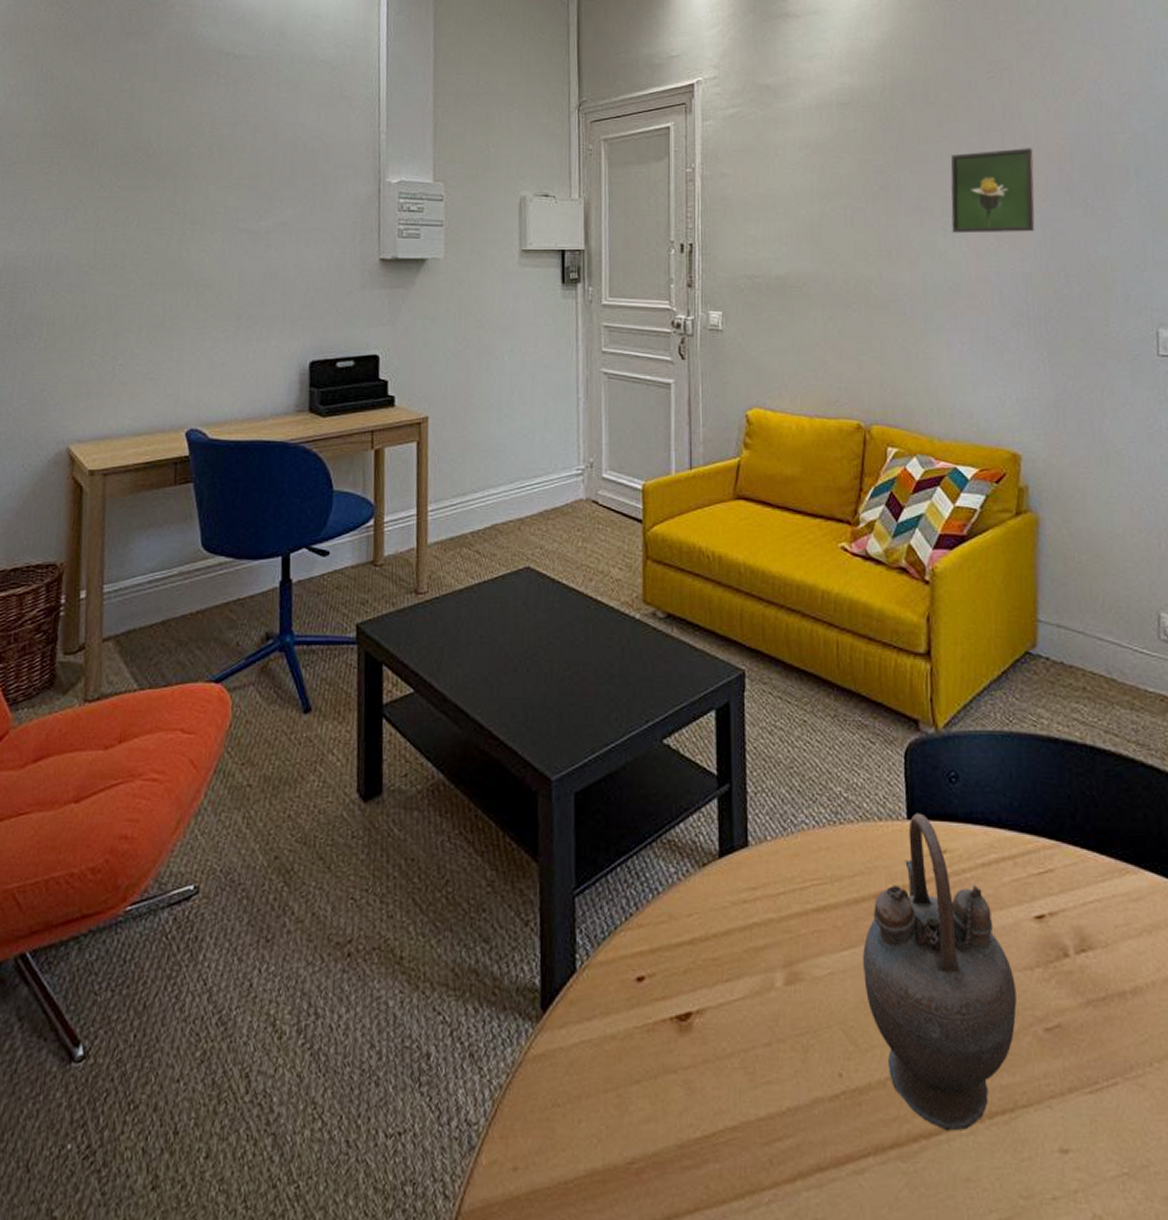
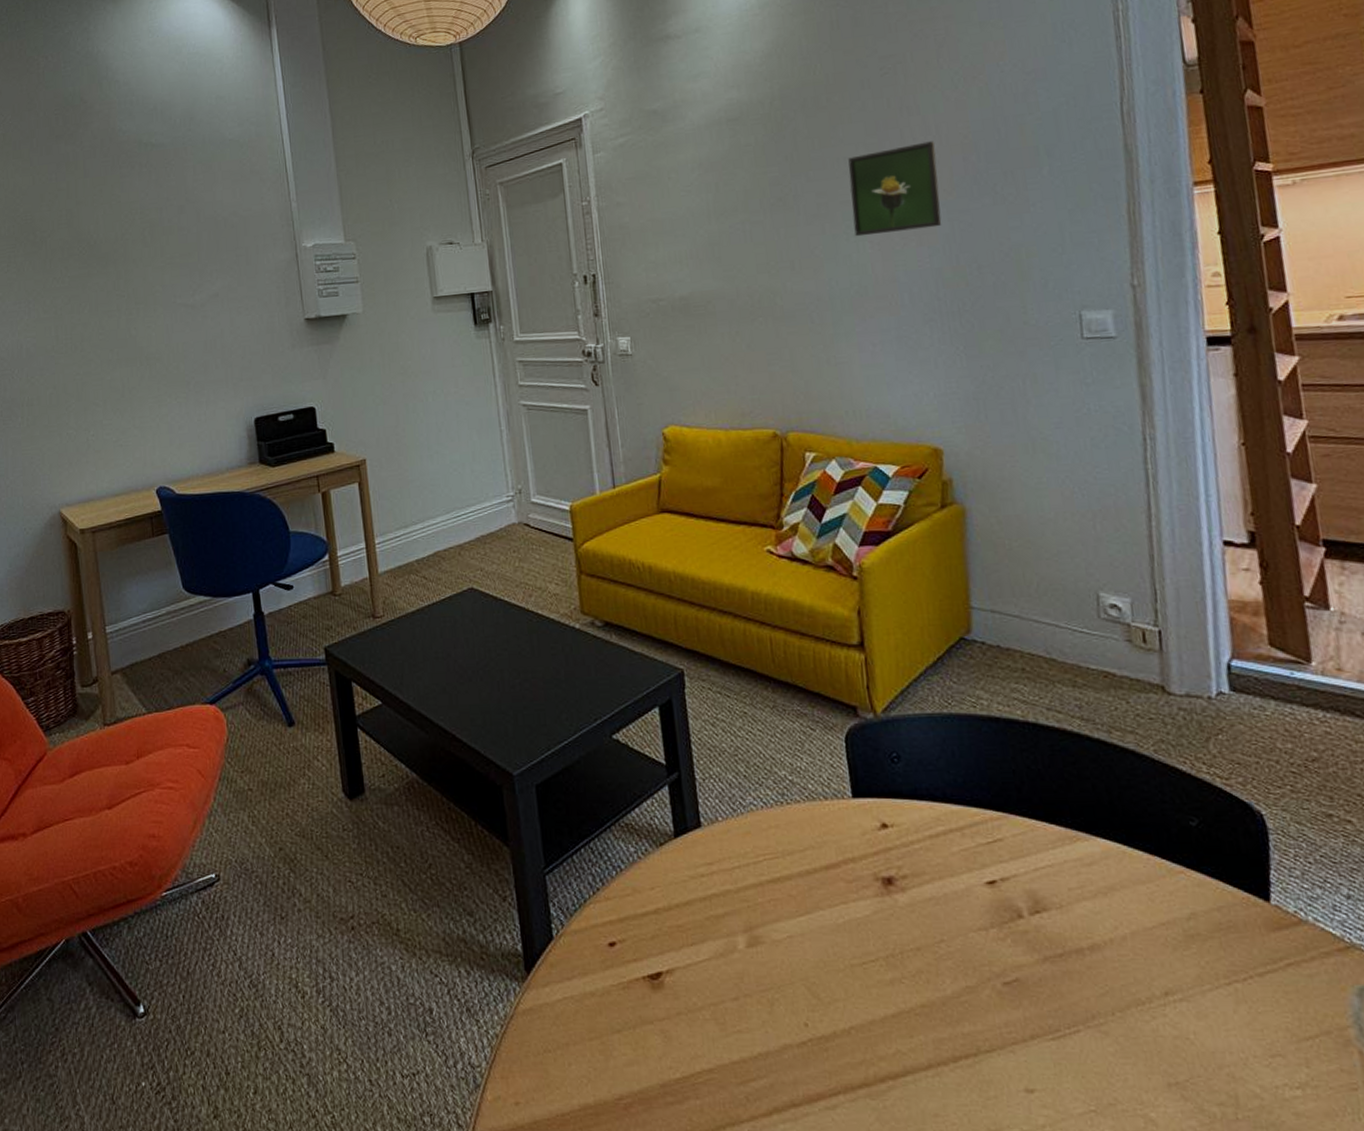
teapot: present [863,813,1017,1132] -> none [818,791,974,1073]

